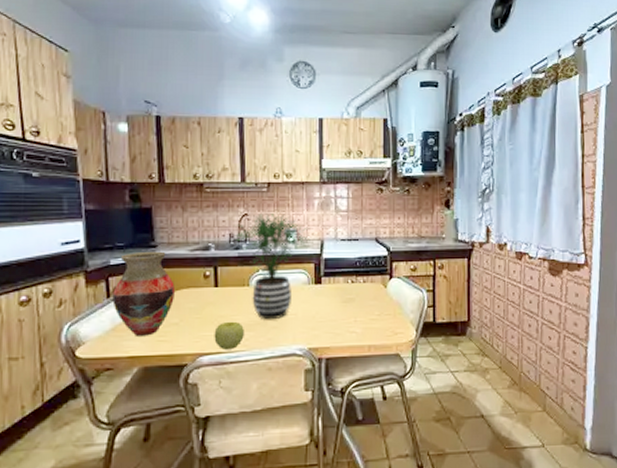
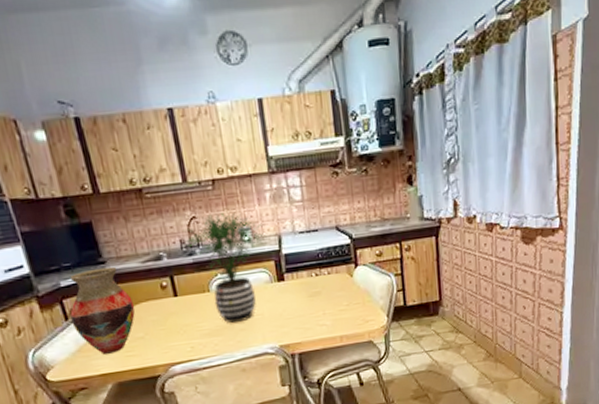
apple: present [214,322,244,351] -> none [181,329,213,358]

